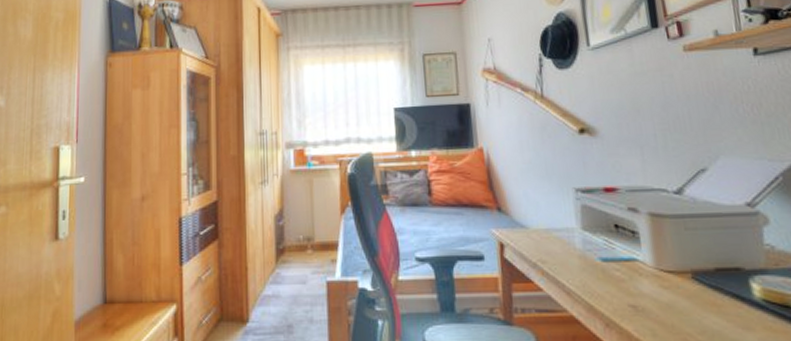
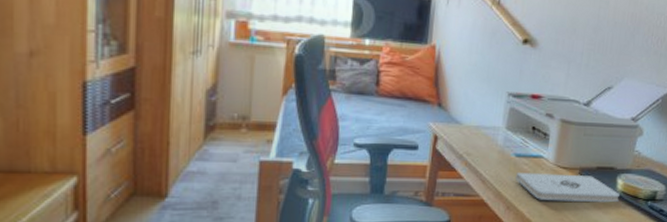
notepad: none [607,279,762,316] -> present [515,173,620,203]

